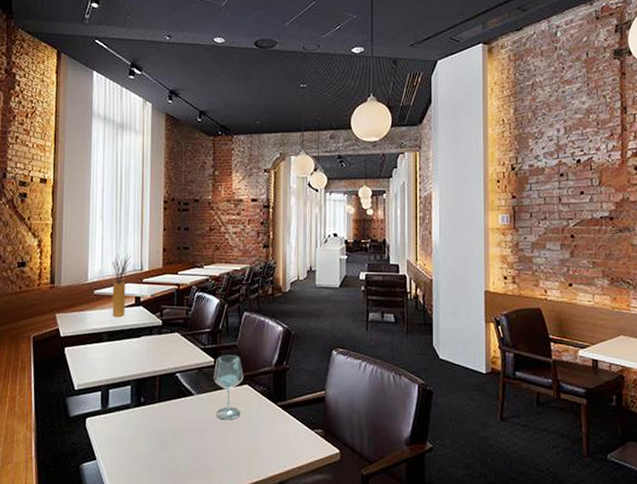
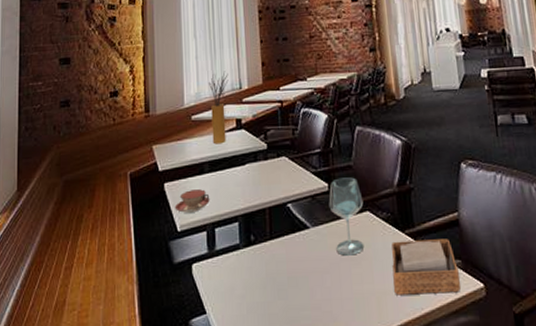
teacup: none [73,355,106,376] -> present [175,189,210,214]
napkin holder: none [263,411,319,456] -> present [391,239,461,295]

